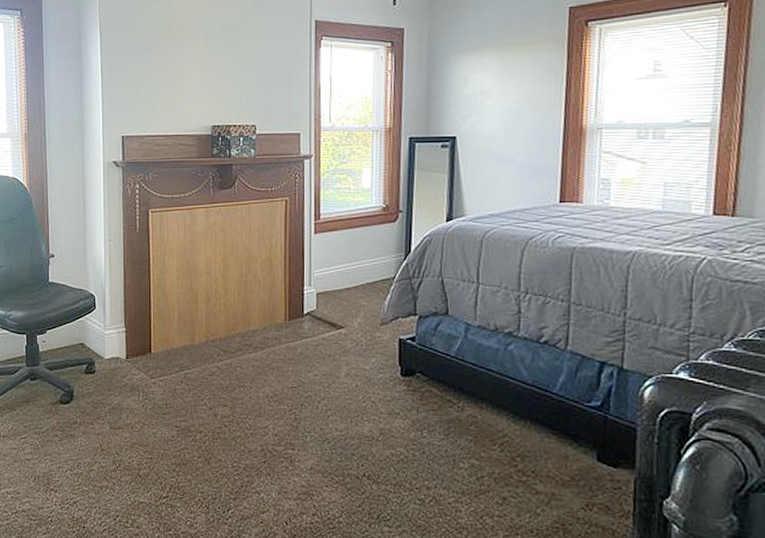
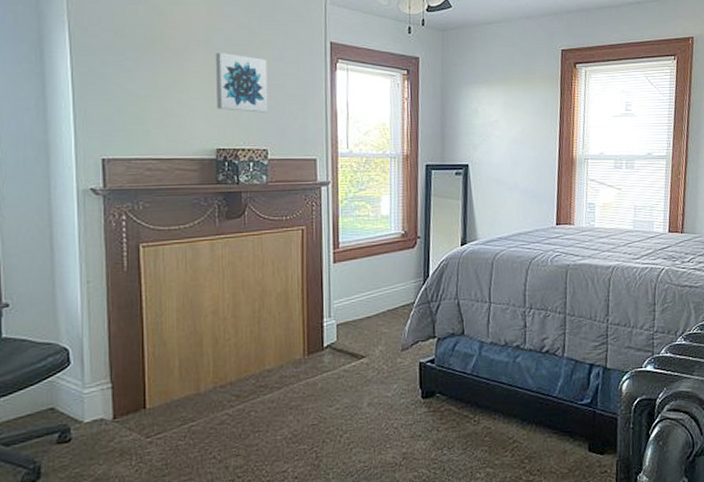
wall art: none [212,38,257,92] -> present [215,53,268,113]

